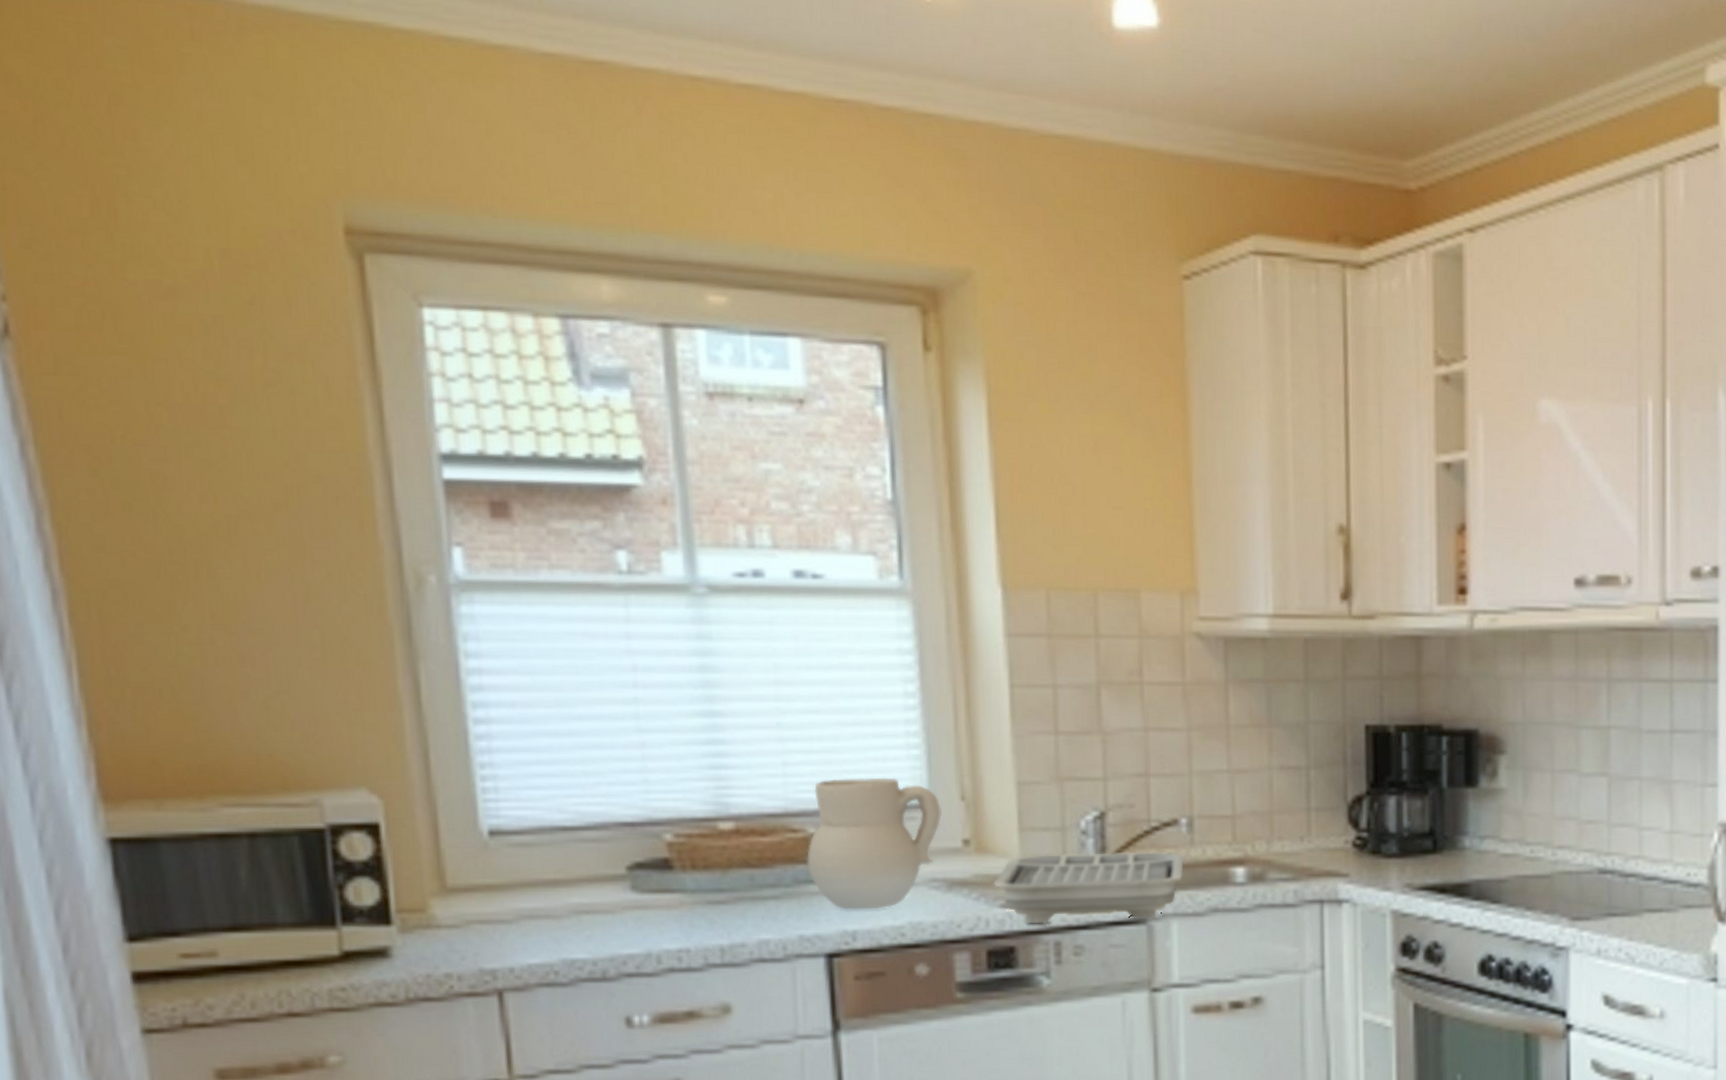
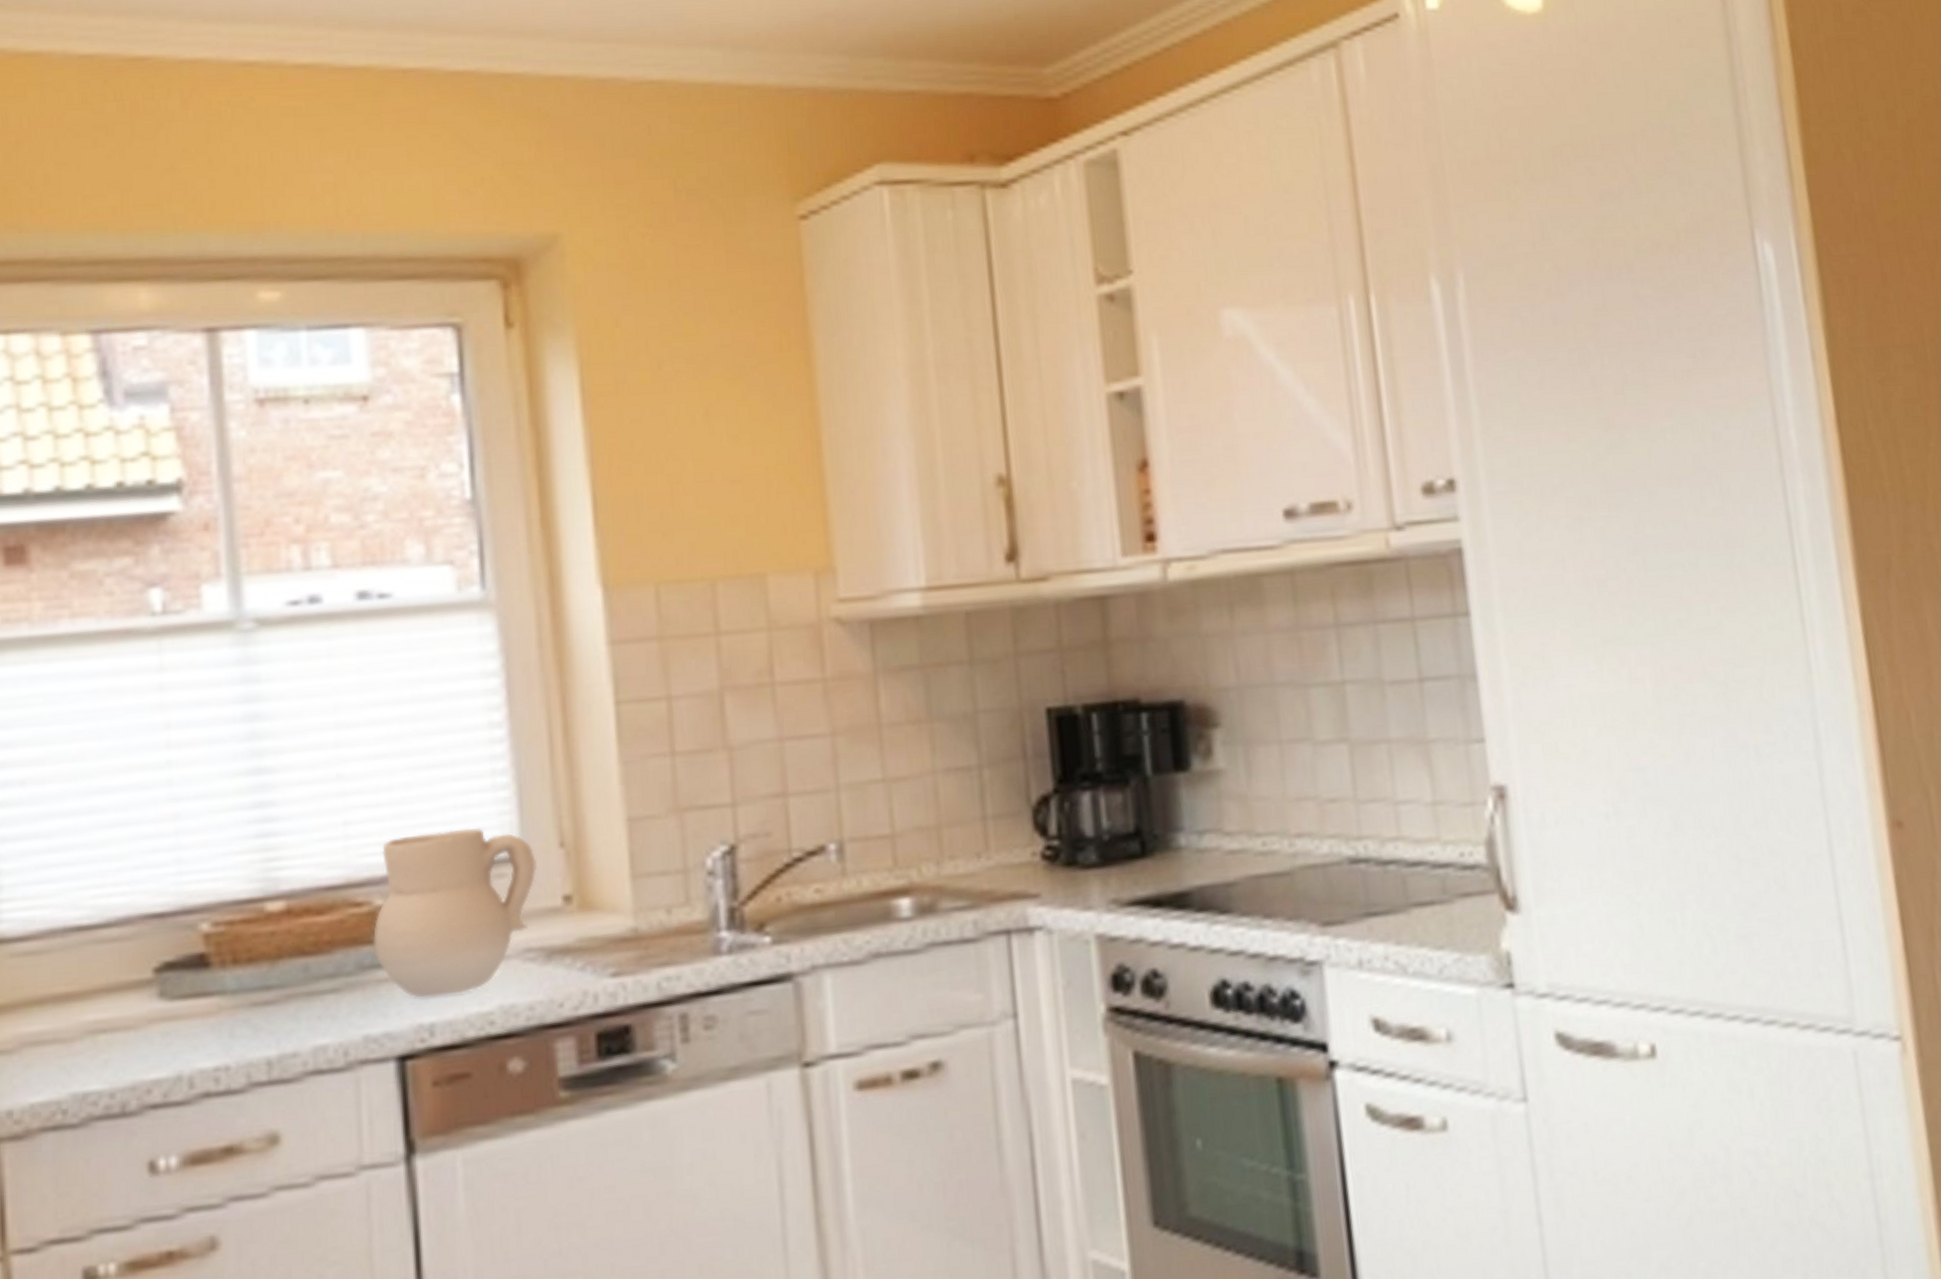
dish rack: present [993,851,1185,924] -> none [601,887,837,994]

